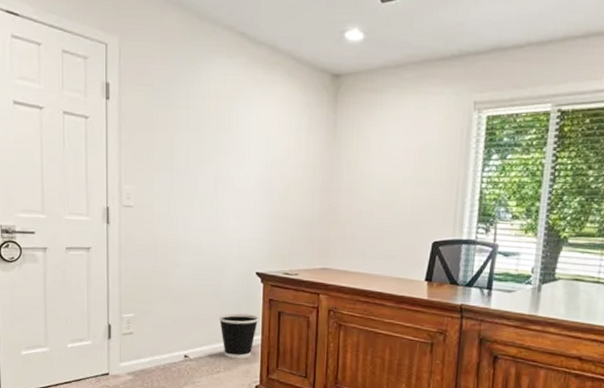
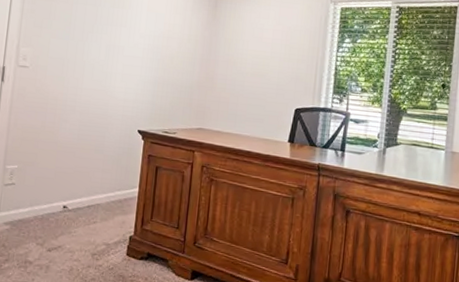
wastebasket: present [218,313,259,359] -> none [99,167,138,210]

